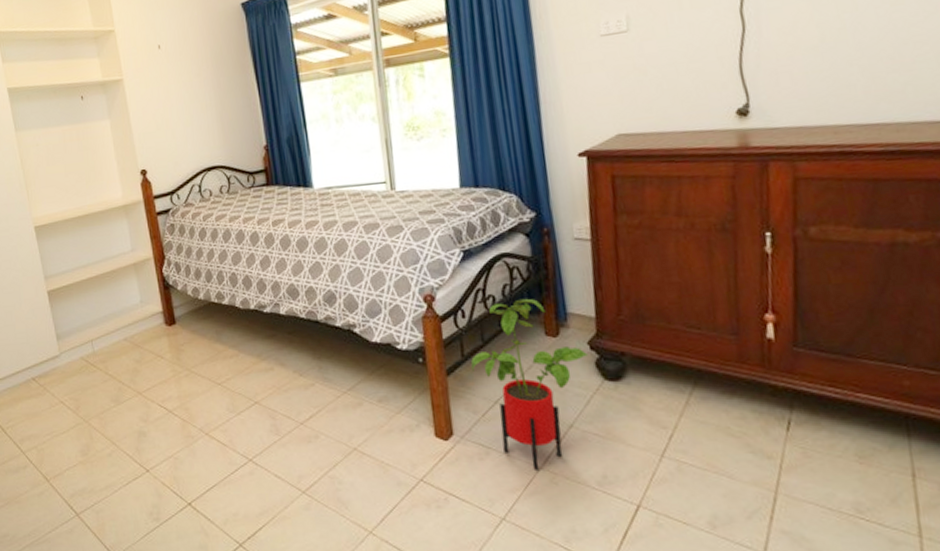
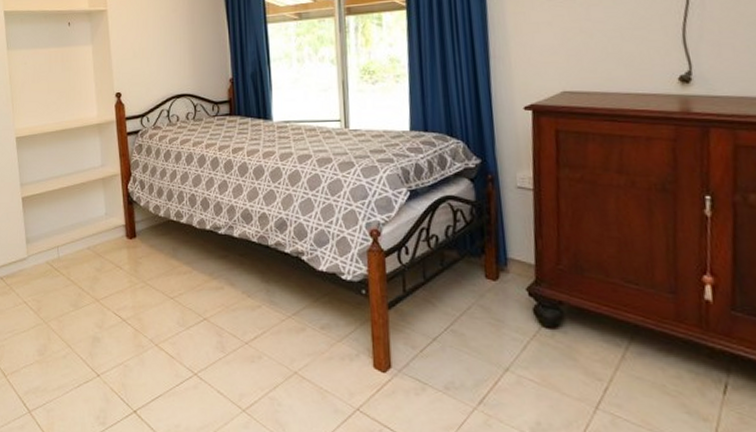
house plant: present [471,298,589,470] -> none [412,240,527,410]

